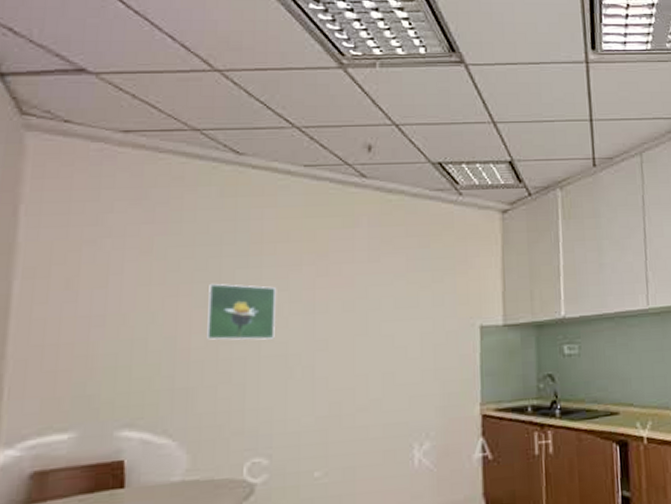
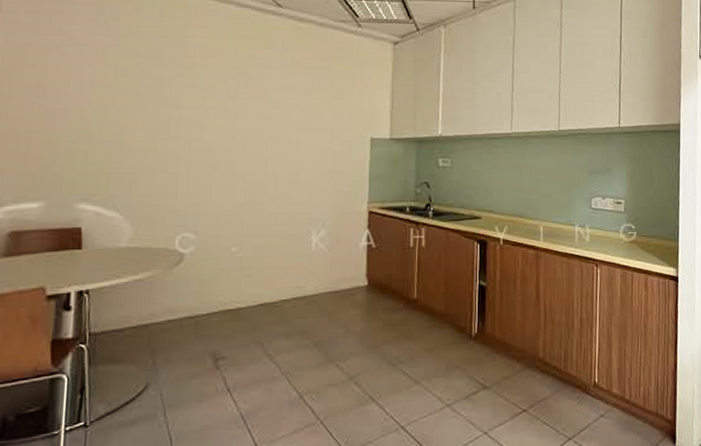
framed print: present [207,283,276,340] -> none [148,88,205,138]

